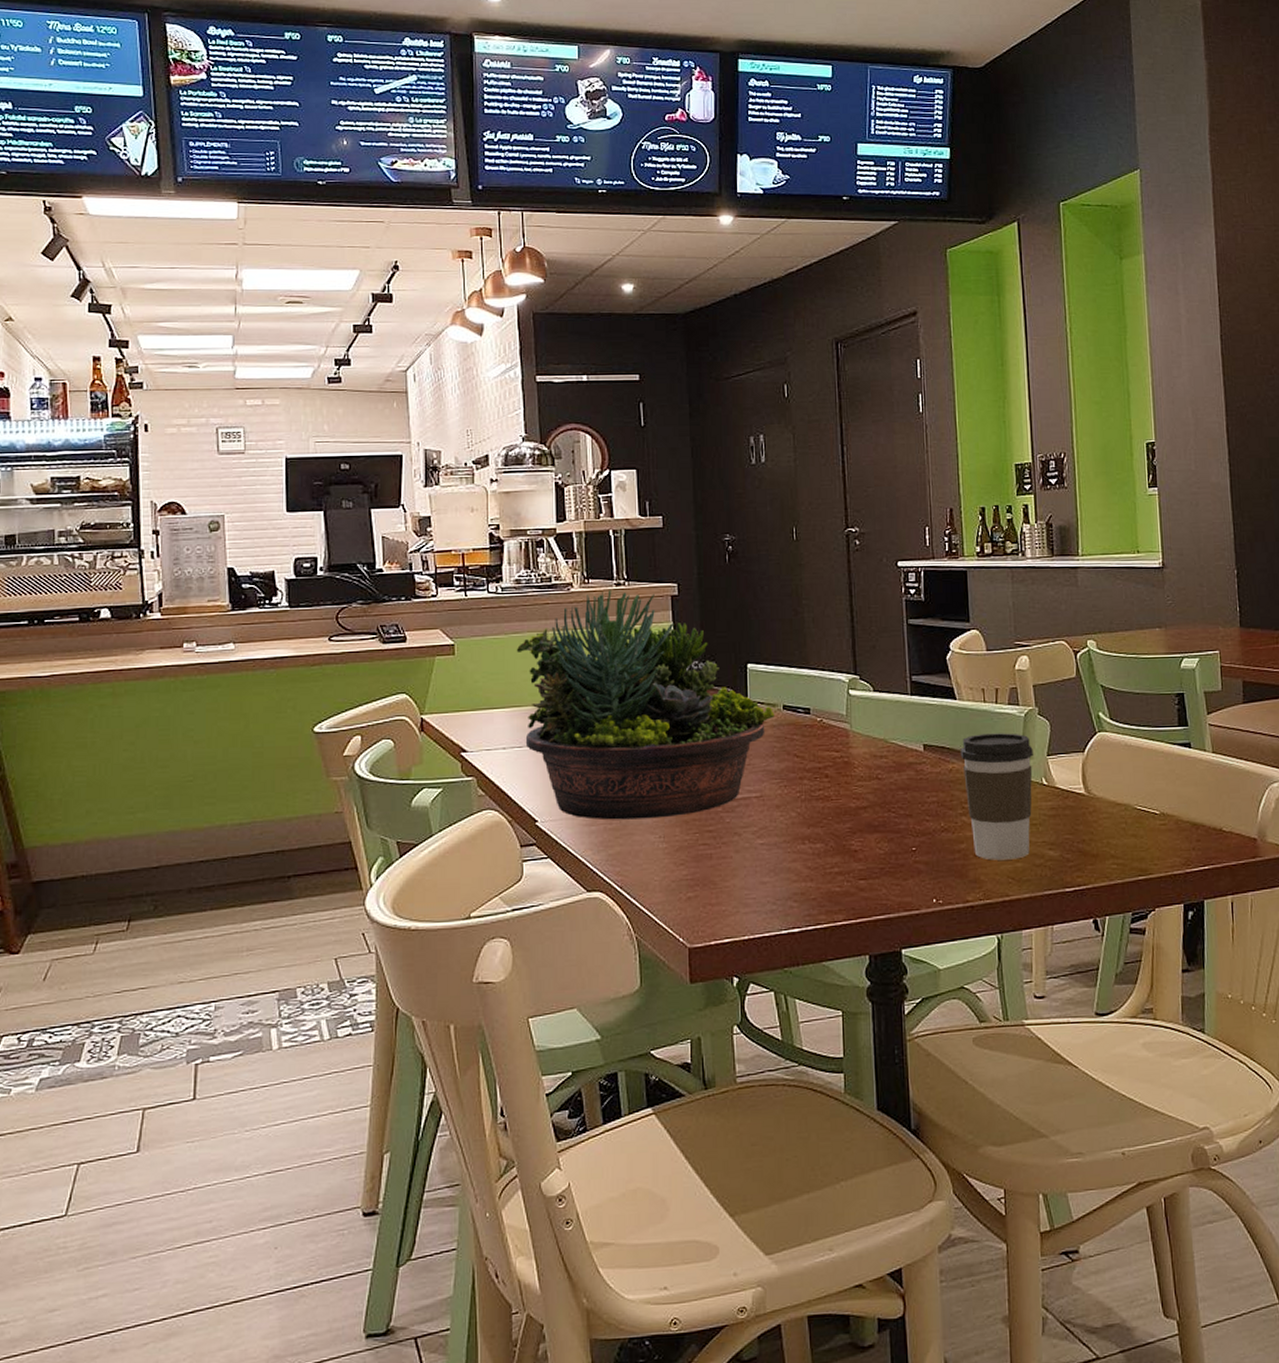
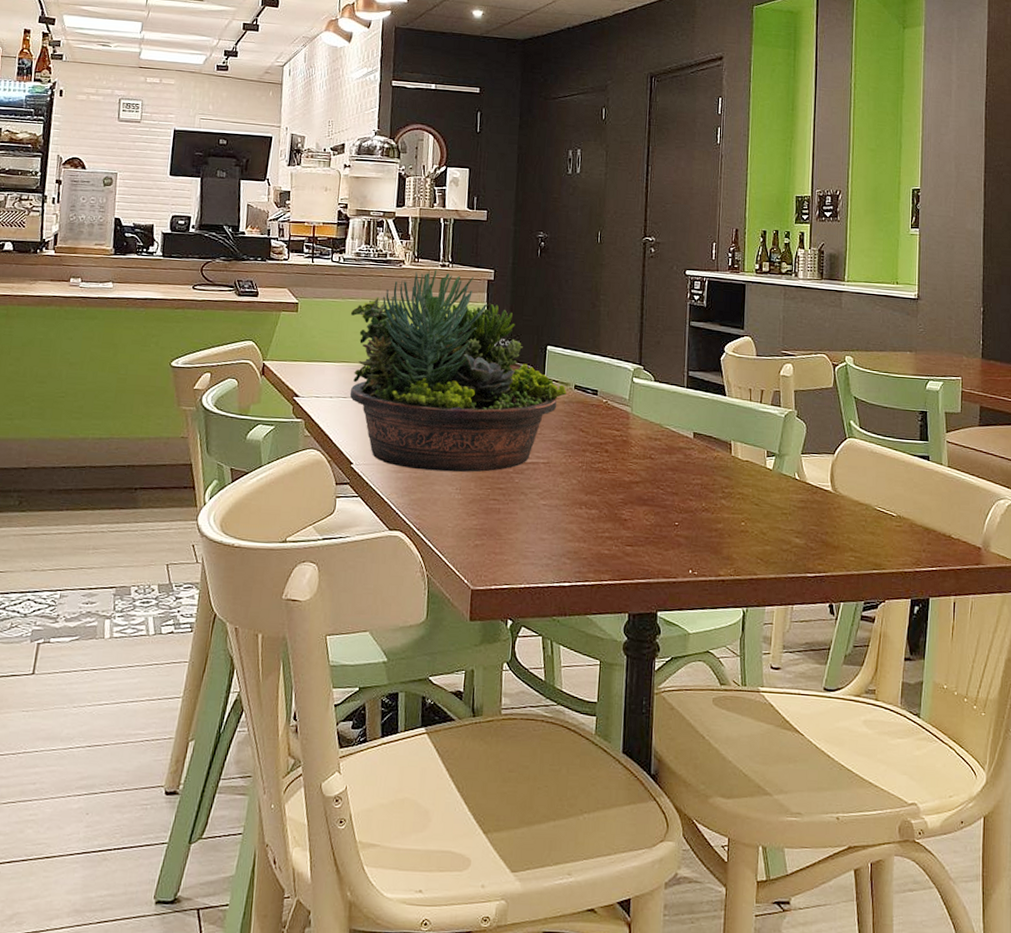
coffee cup: present [960,733,1033,860] -> none [725,428,789,543]

